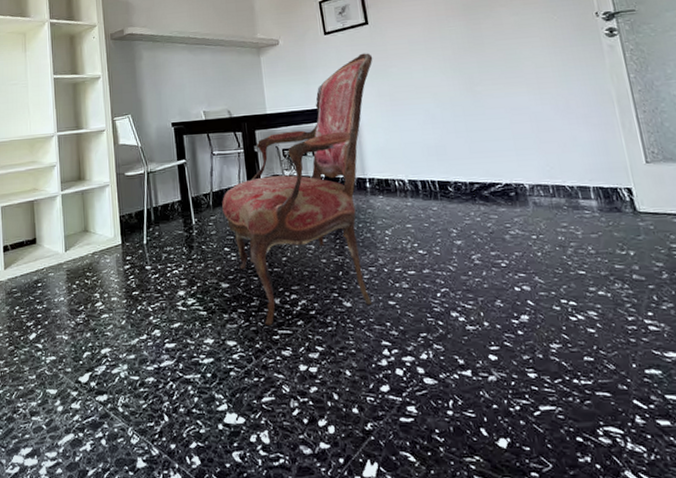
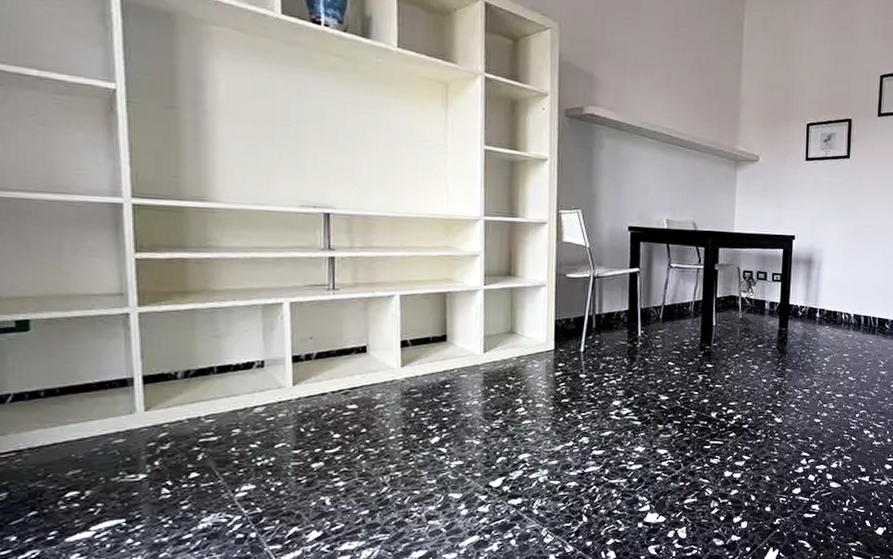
armchair: present [222,53,373,325] -> none [672,186,847,436]

